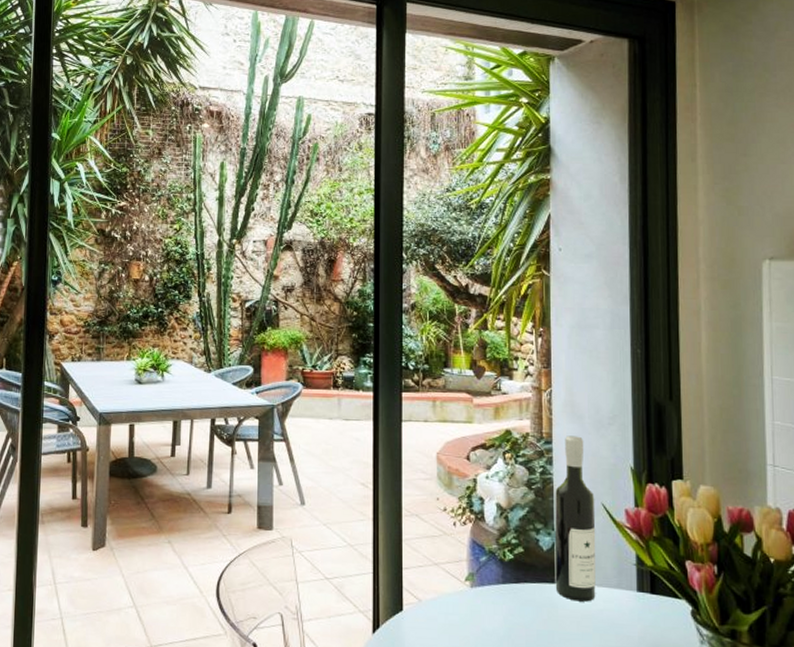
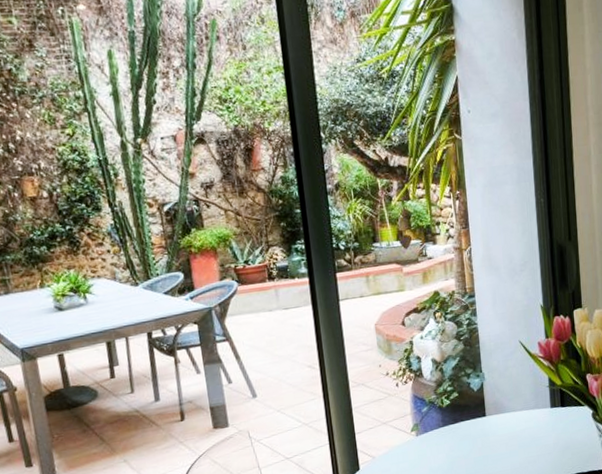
bottle: present [555,435,596,602] -> none [480,286,519,427]

